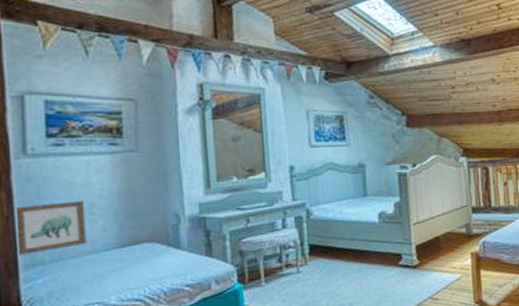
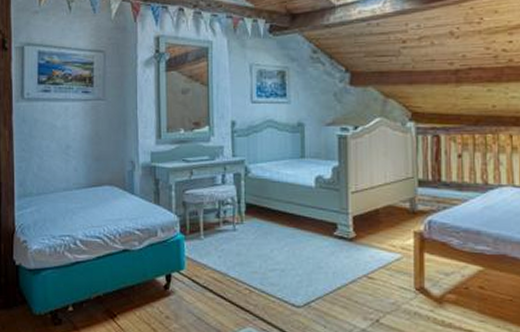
wall art: present [15,200,87,255] -> none [14,142,63,186]

